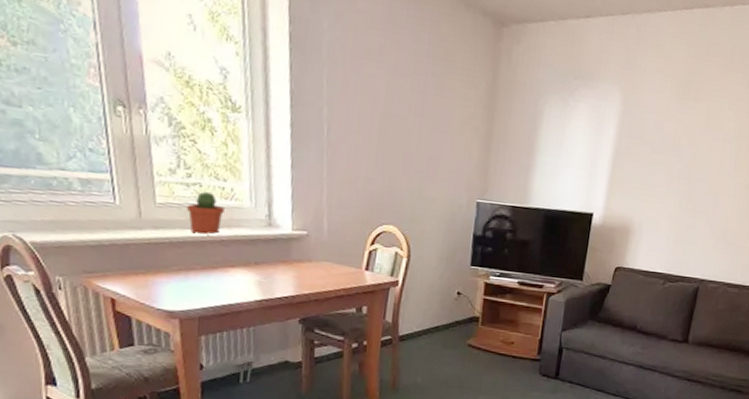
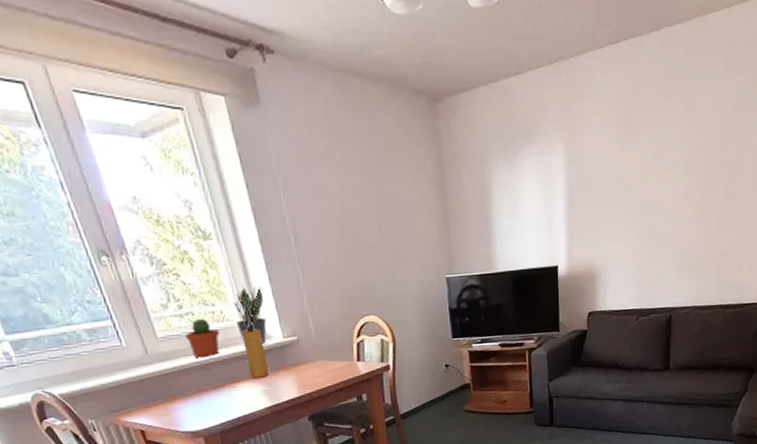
potted plant: none [245,168,282,234] -> present [236,287,267,345]
vase: none [246,171,279,268] -> present [233,287,269,380]

